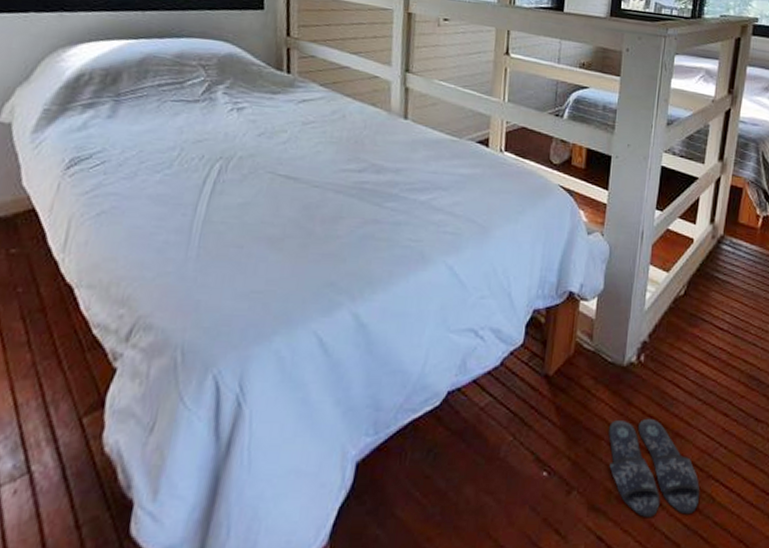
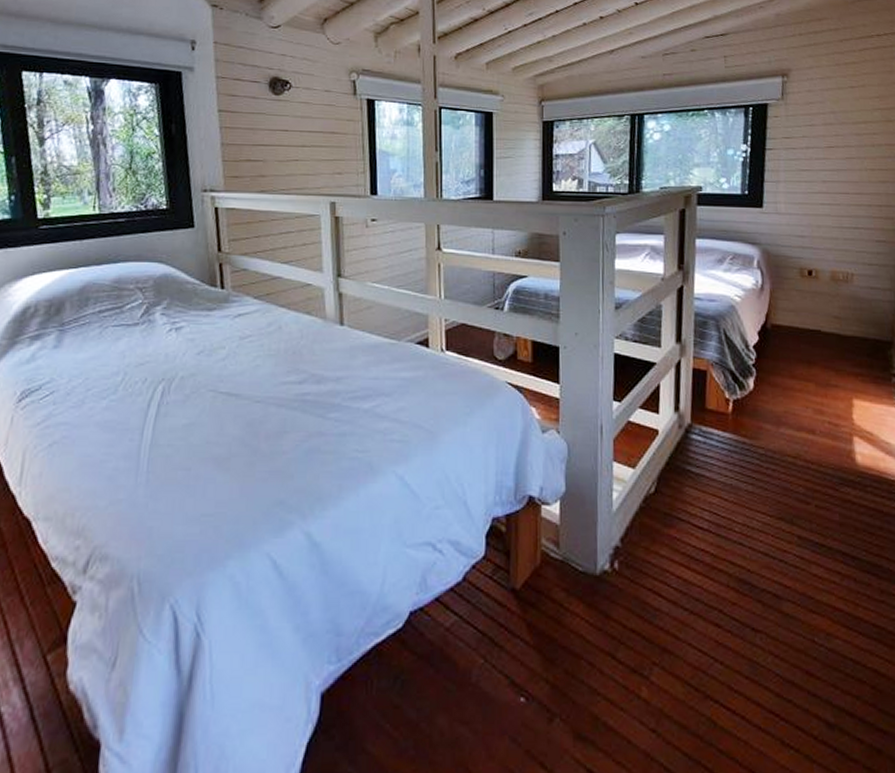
slippers: present [609,418,700,517] -> none [588,632,699,746]

